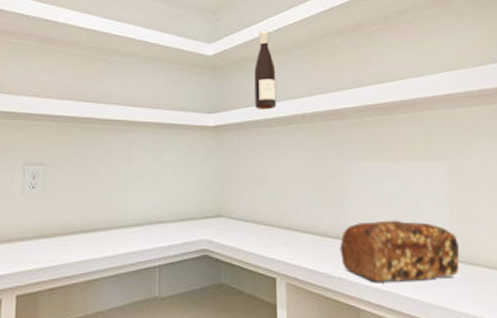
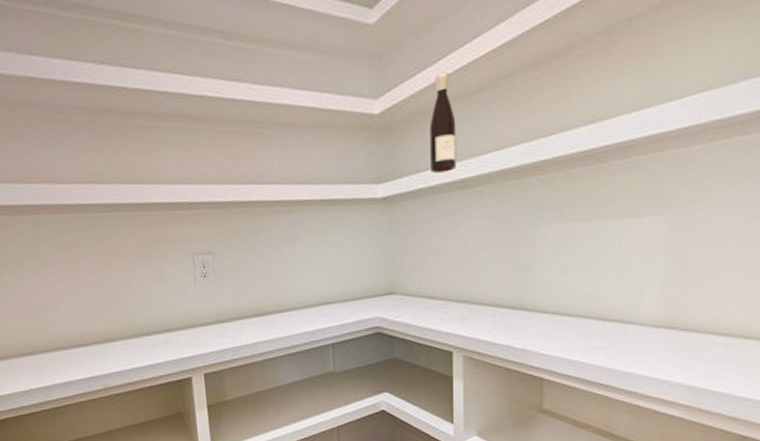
bread loaf: present [339,220,460,282] -> none [525,286,672,352]

